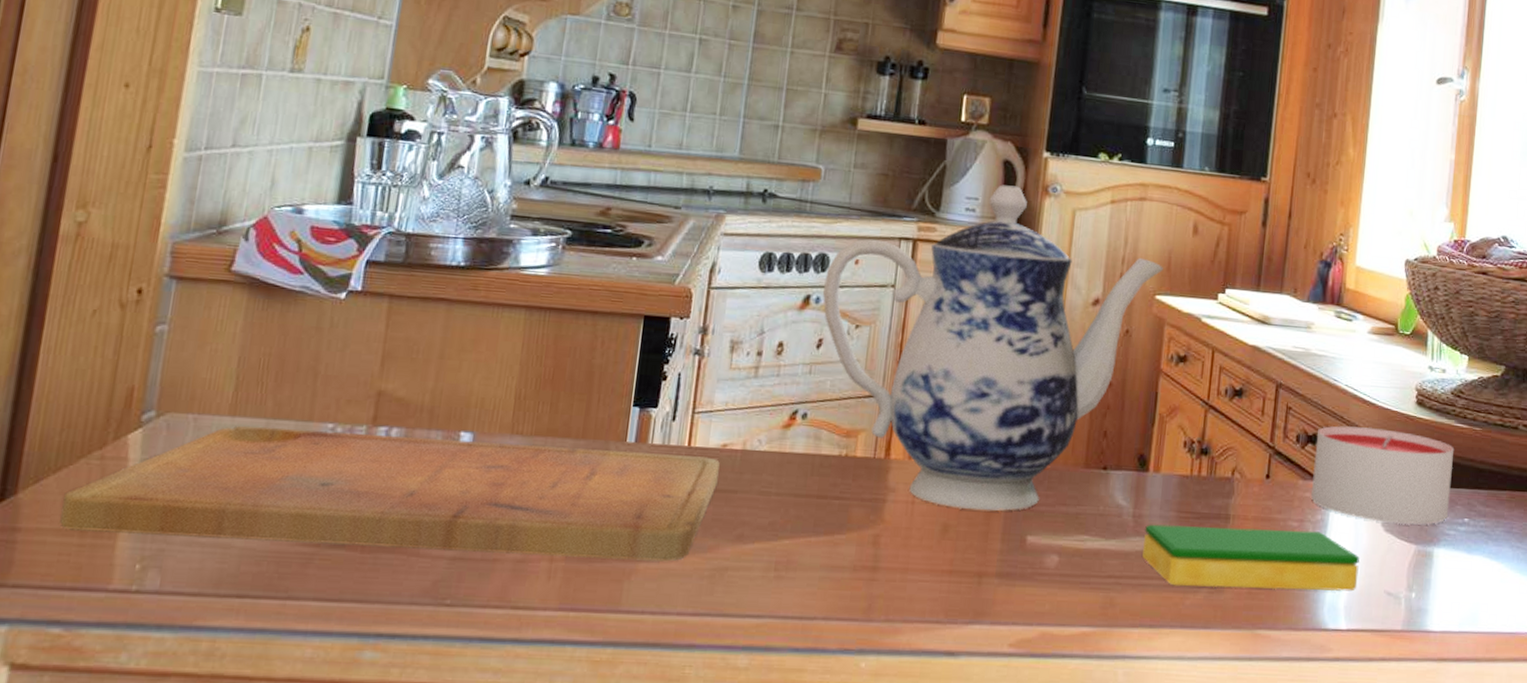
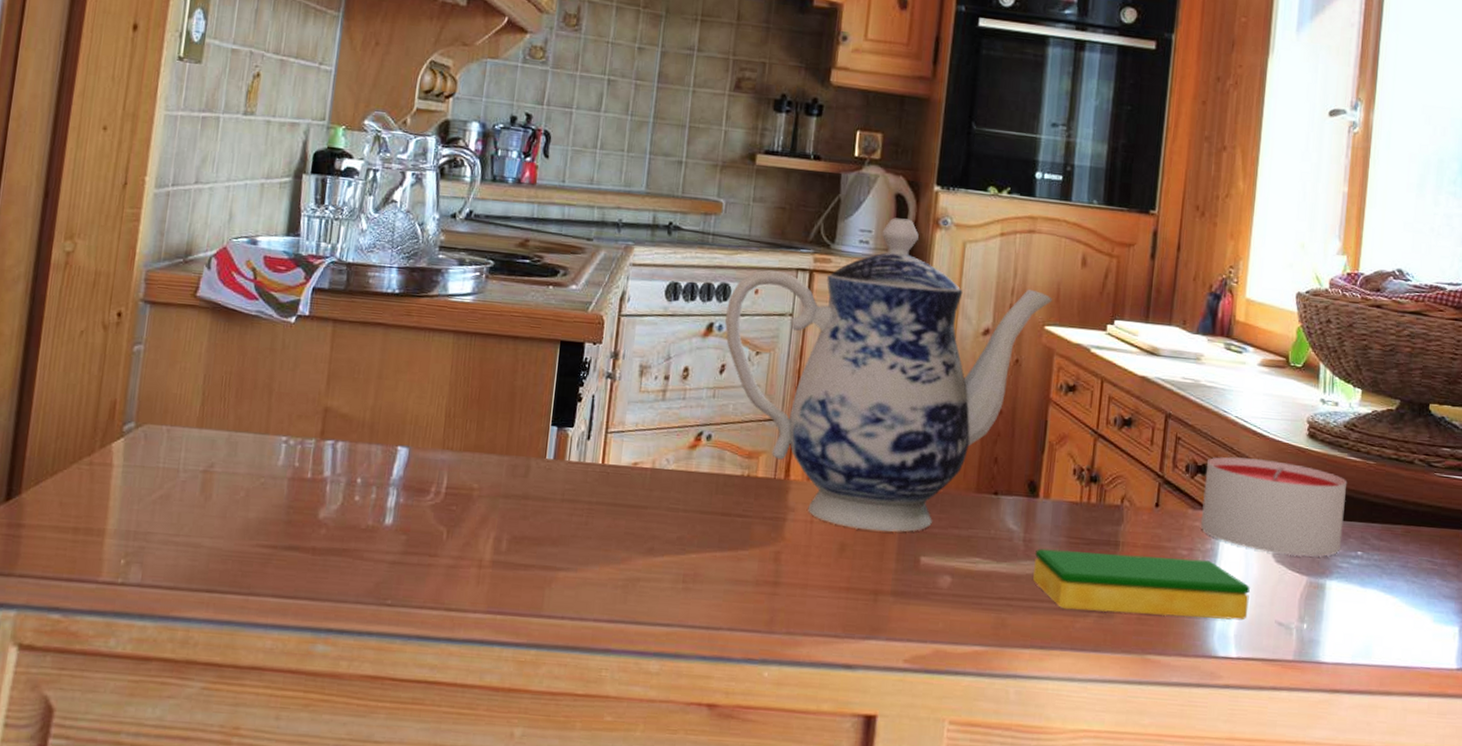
cutting board: present [60,425,720,562] -> none [57,437,631,571]

